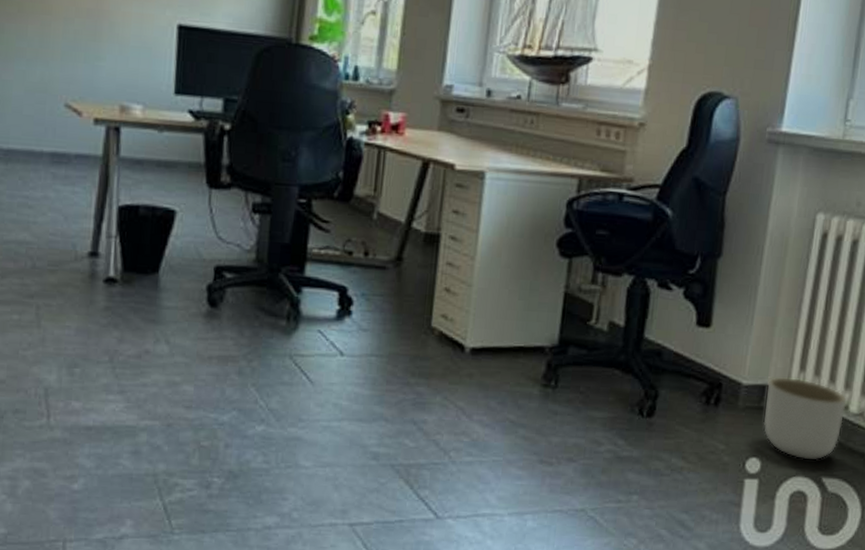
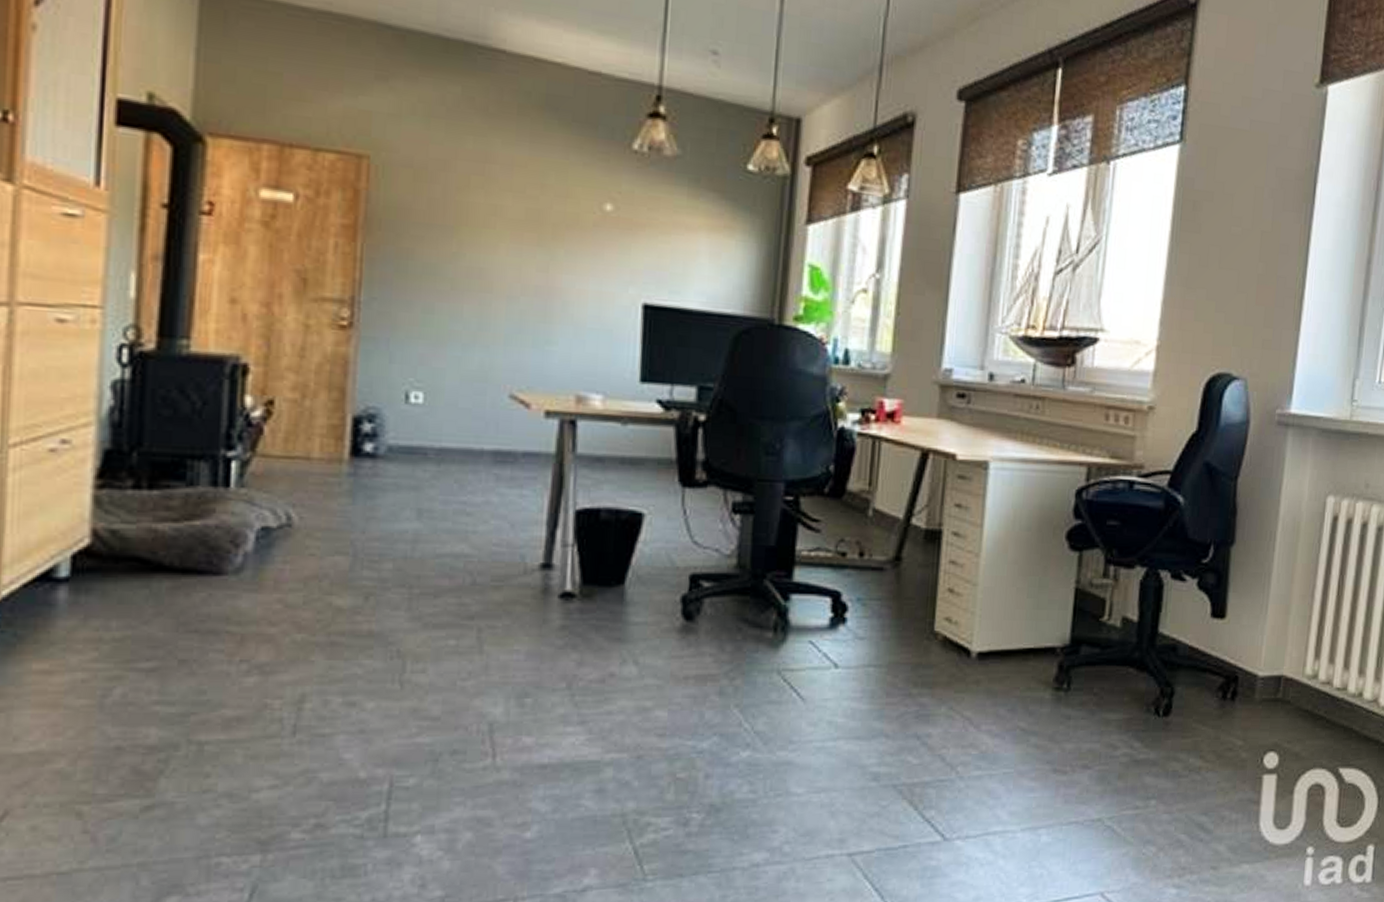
planter: present [763,377,846,461] -> none [1280,667,1360,751]

